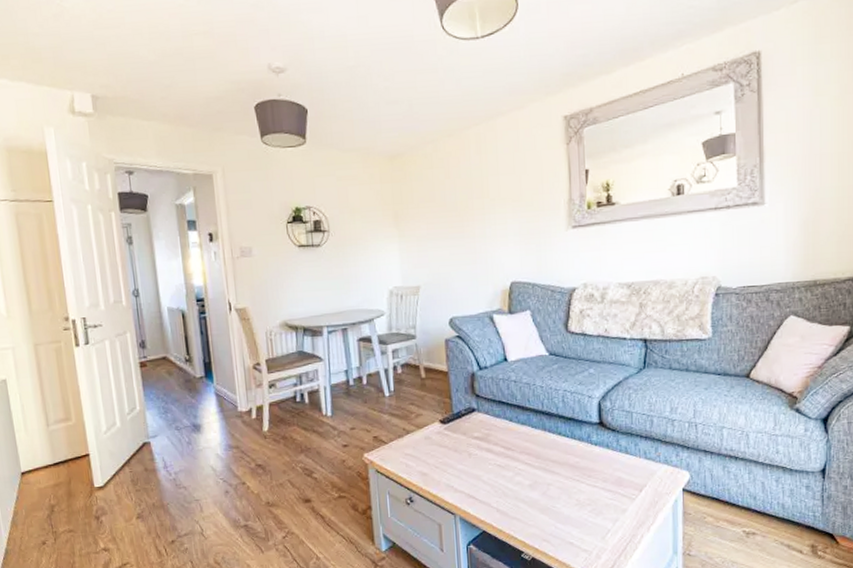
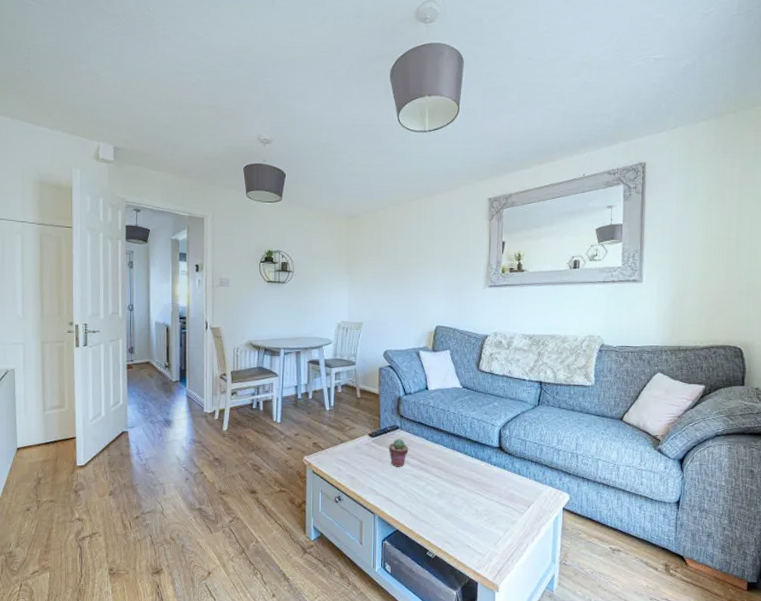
potted succulent: none [465,422,490,457] -> present [388,438,409,467]

